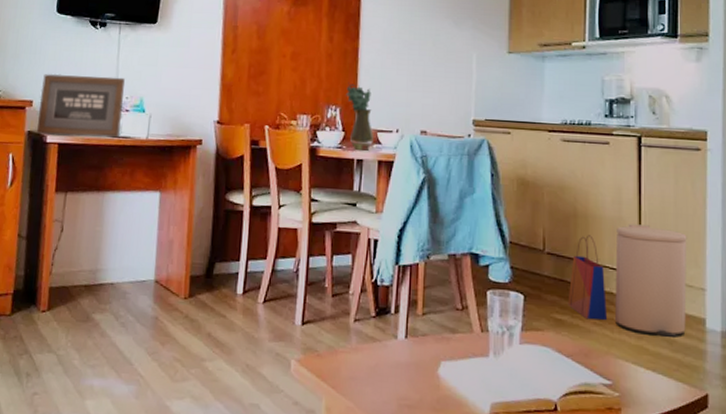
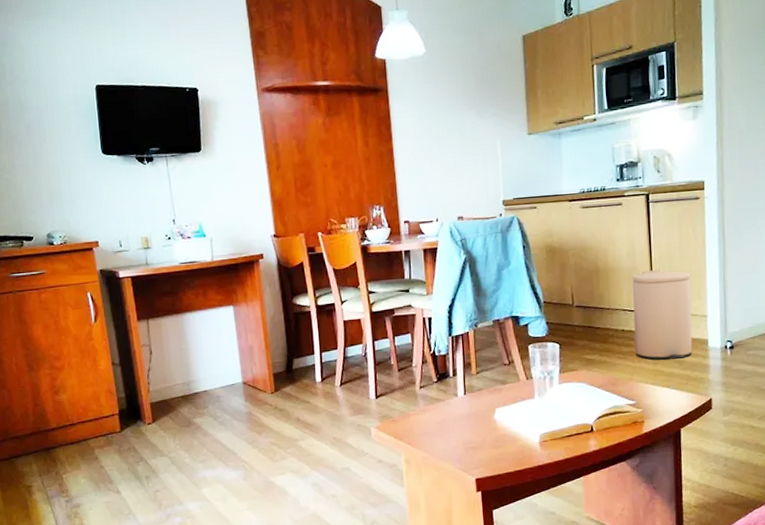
picture frame: present [36,74,125,138] -> none [103,207,186,271]
vase: present [346,82,373,151] -> none [387,182,417,243]
shopping bag: present [568,235,607,321] -> none [595,286,628,356]

